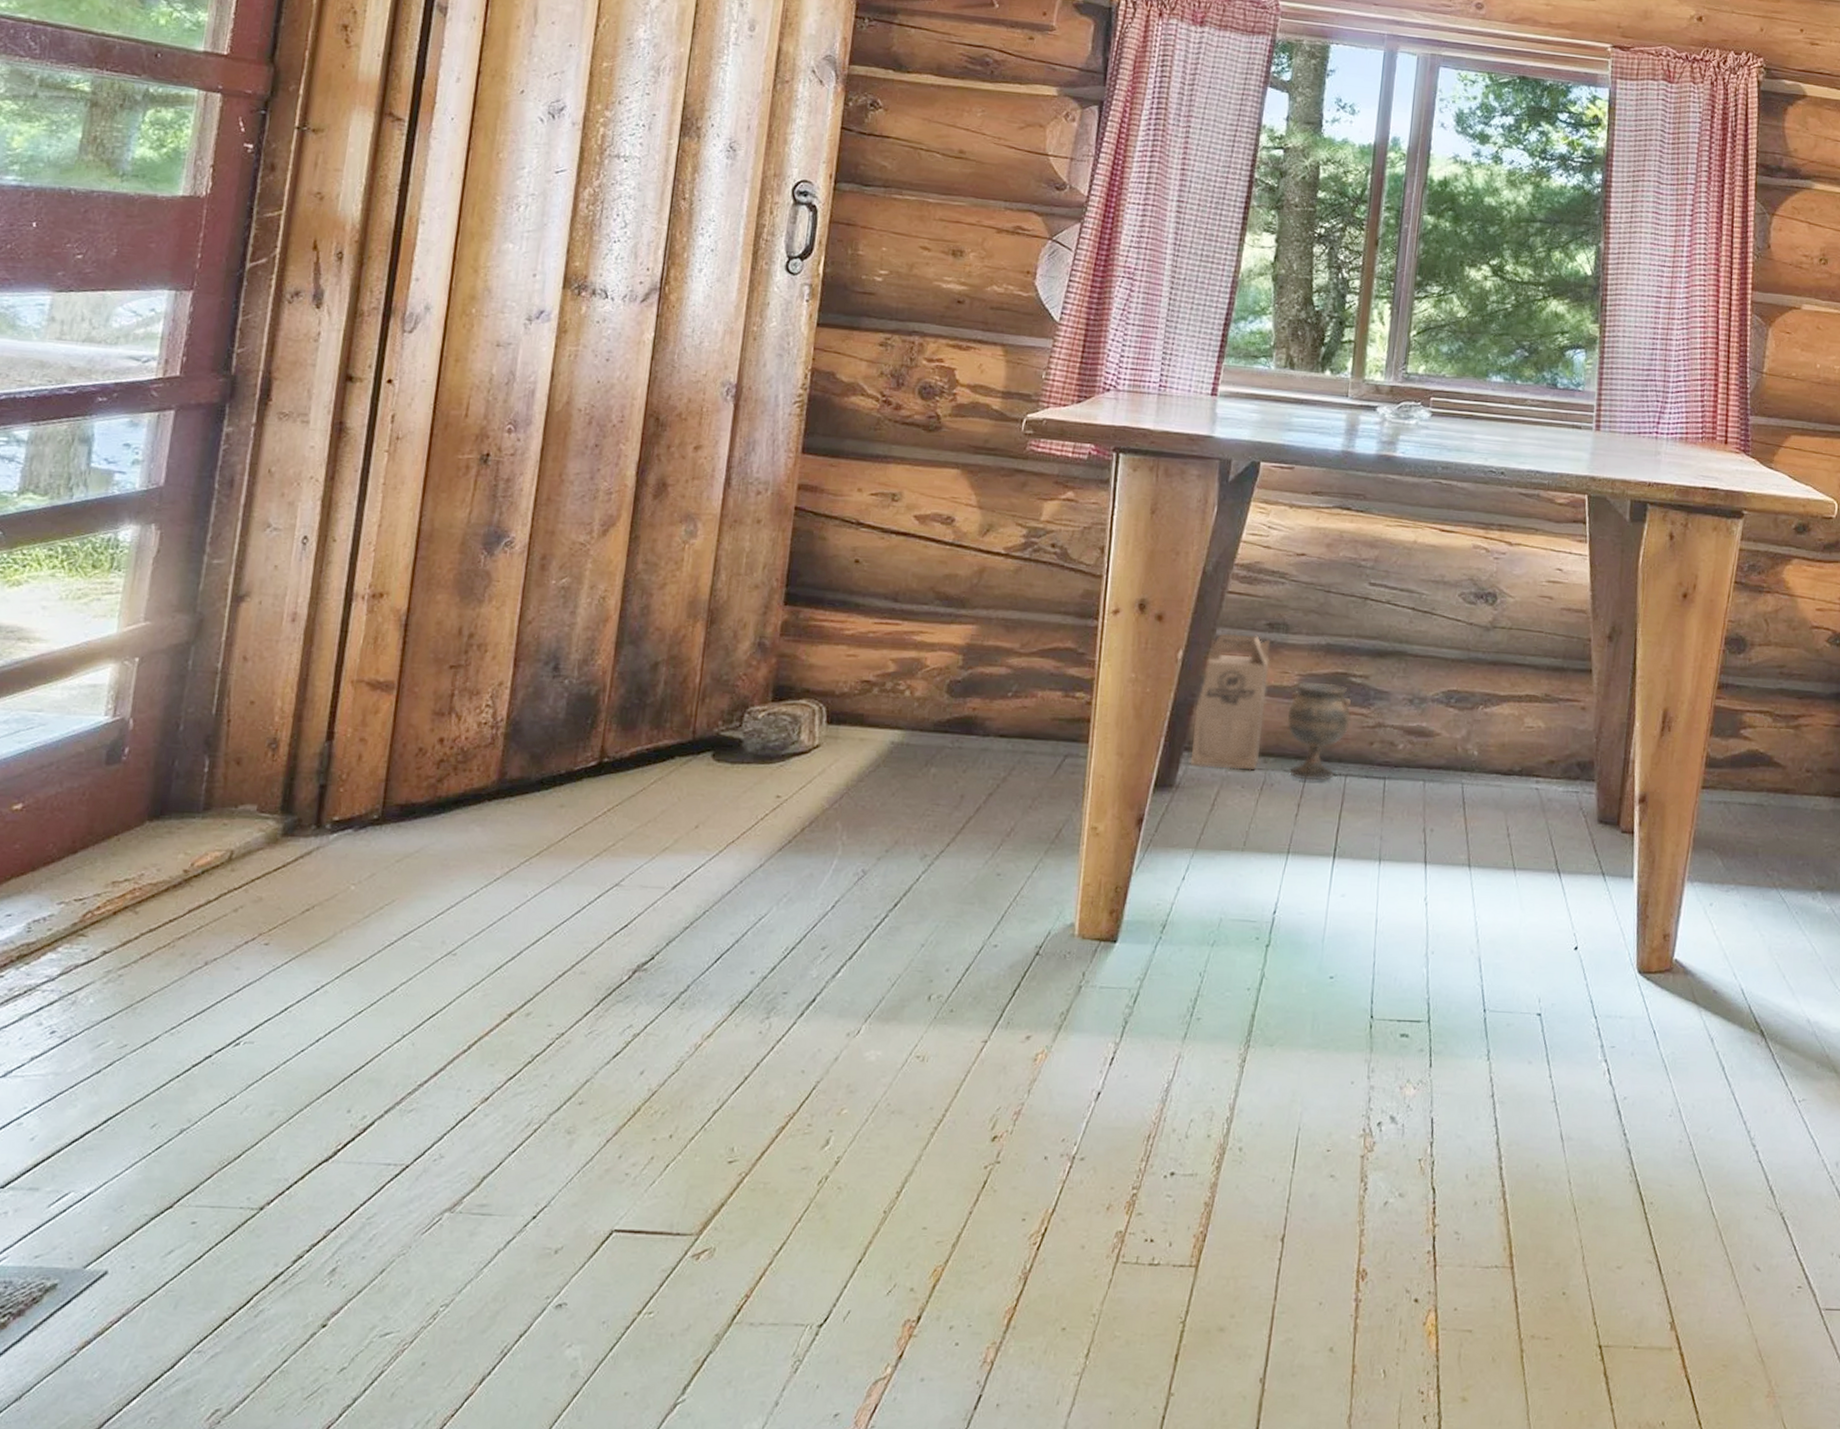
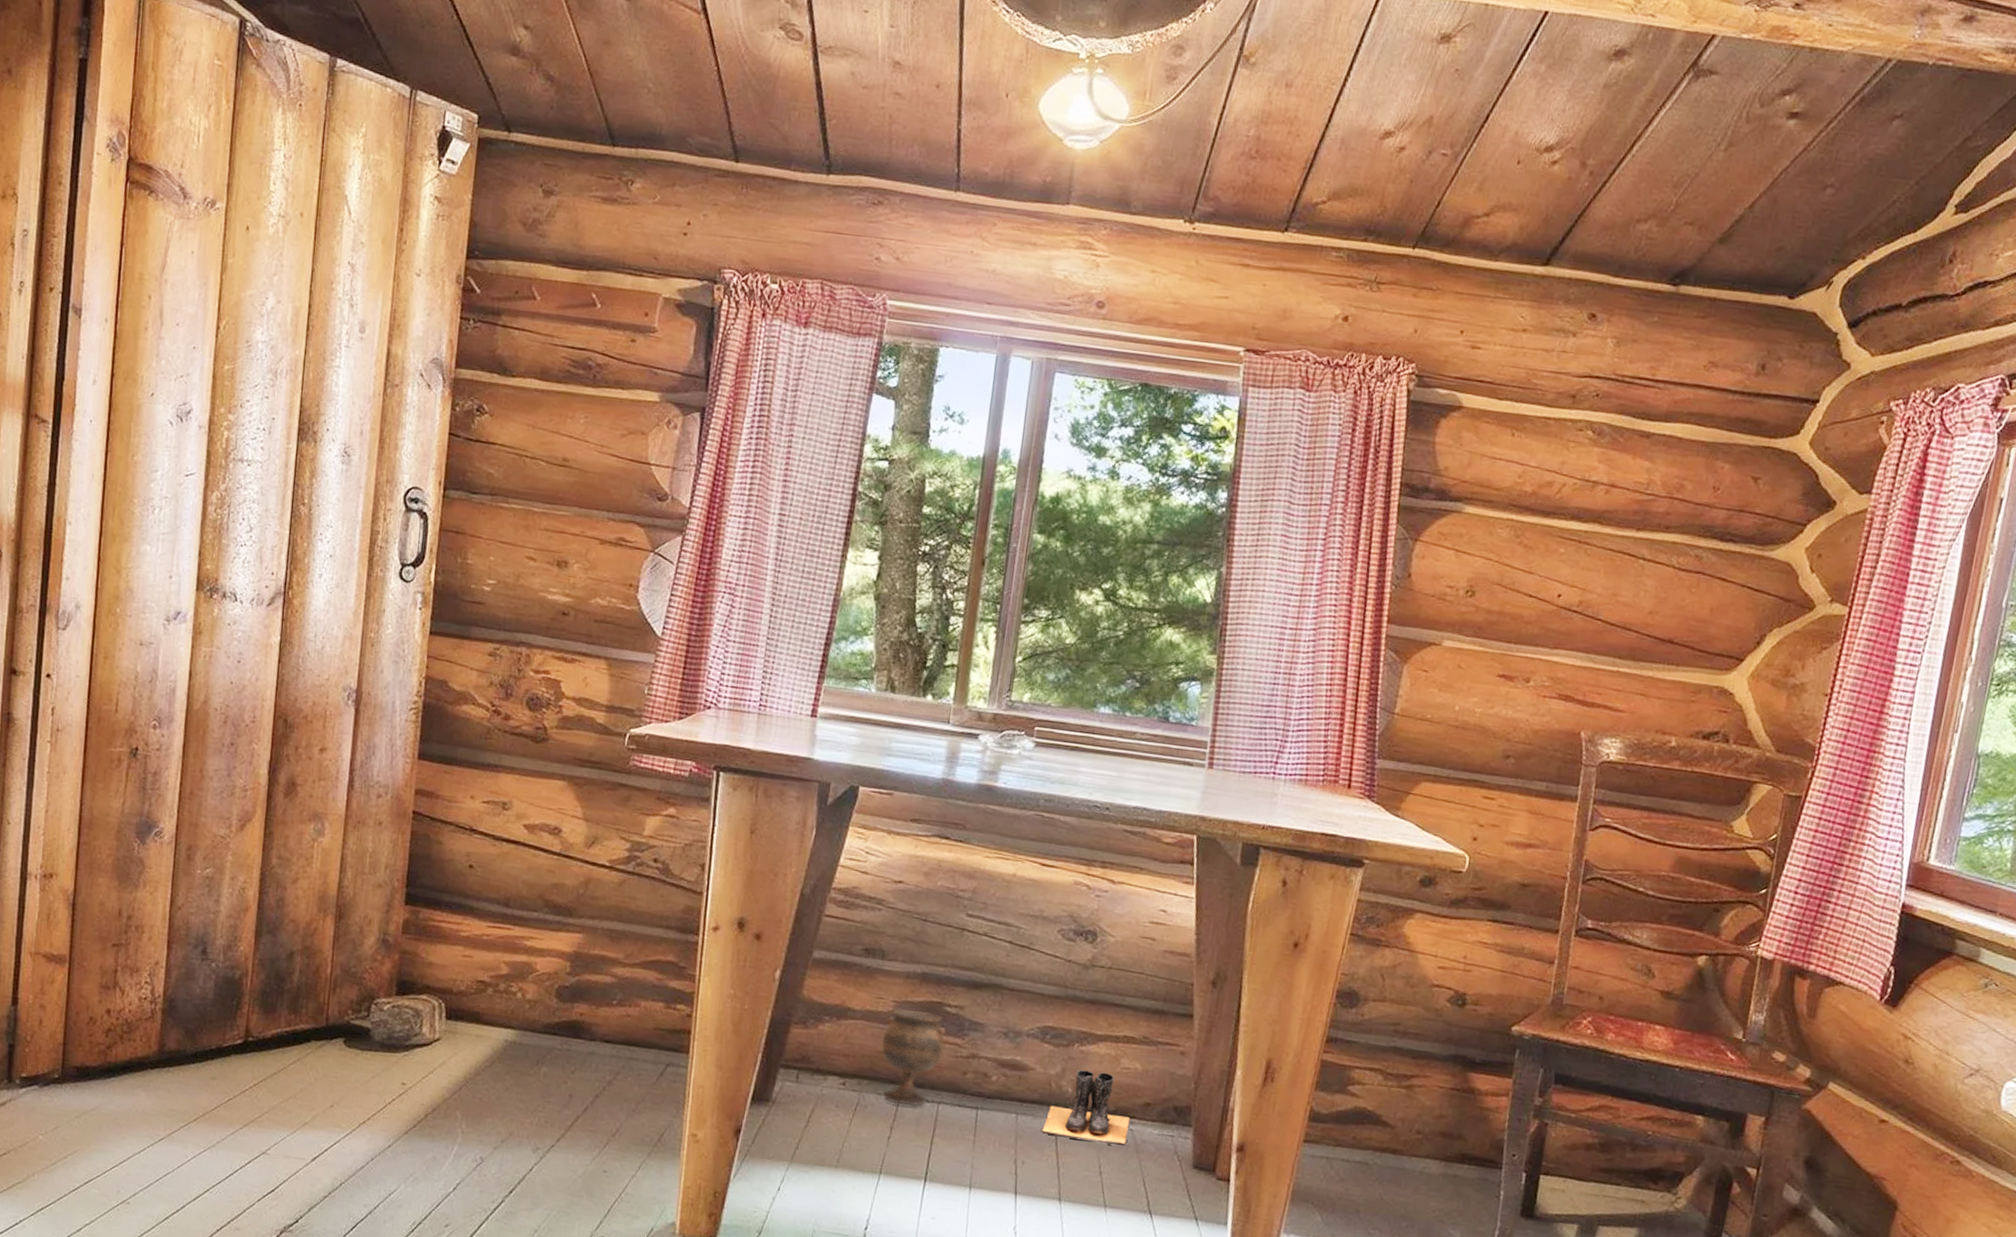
cardboard box: present [1190,634,1270,770] -> none [786,956,866,1091]
boots: none [1449,731,1536,806] -> present [1042,1069,1131,1147]

